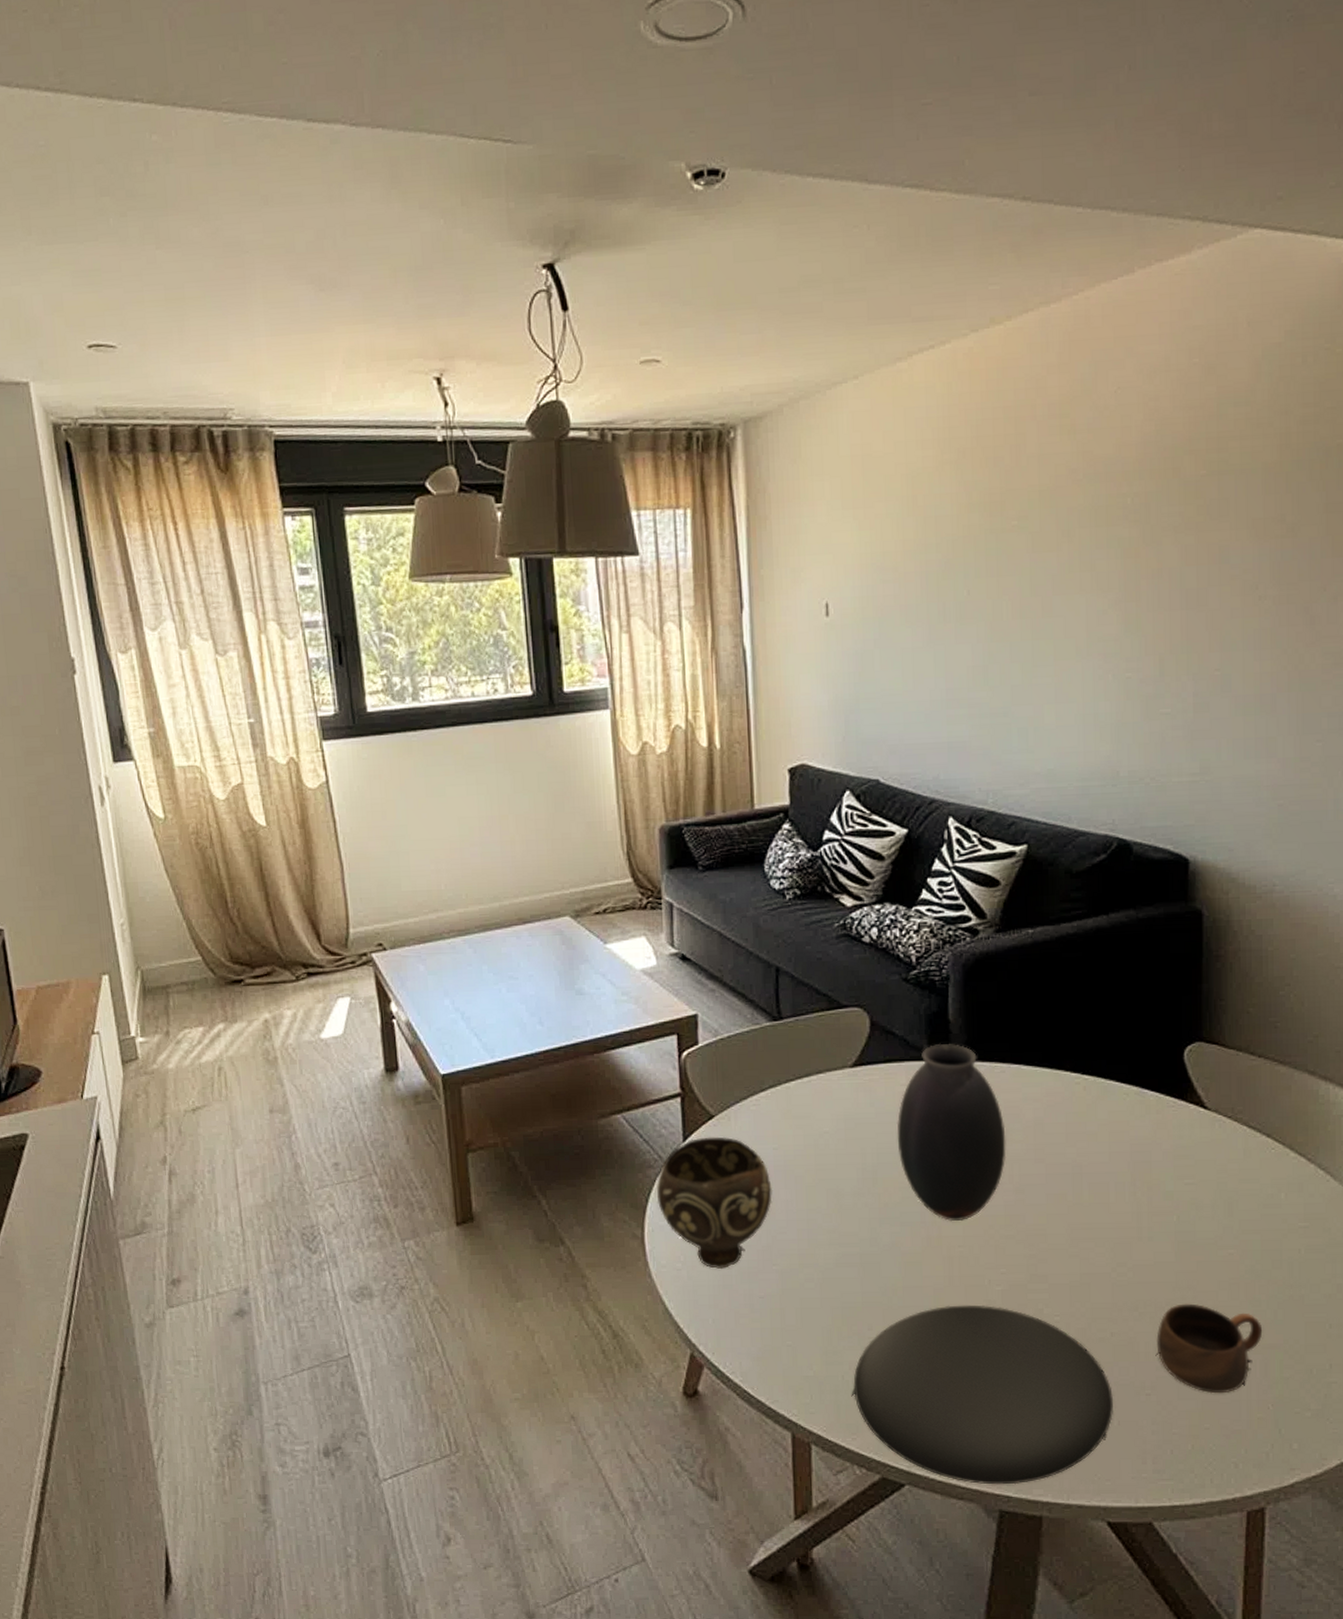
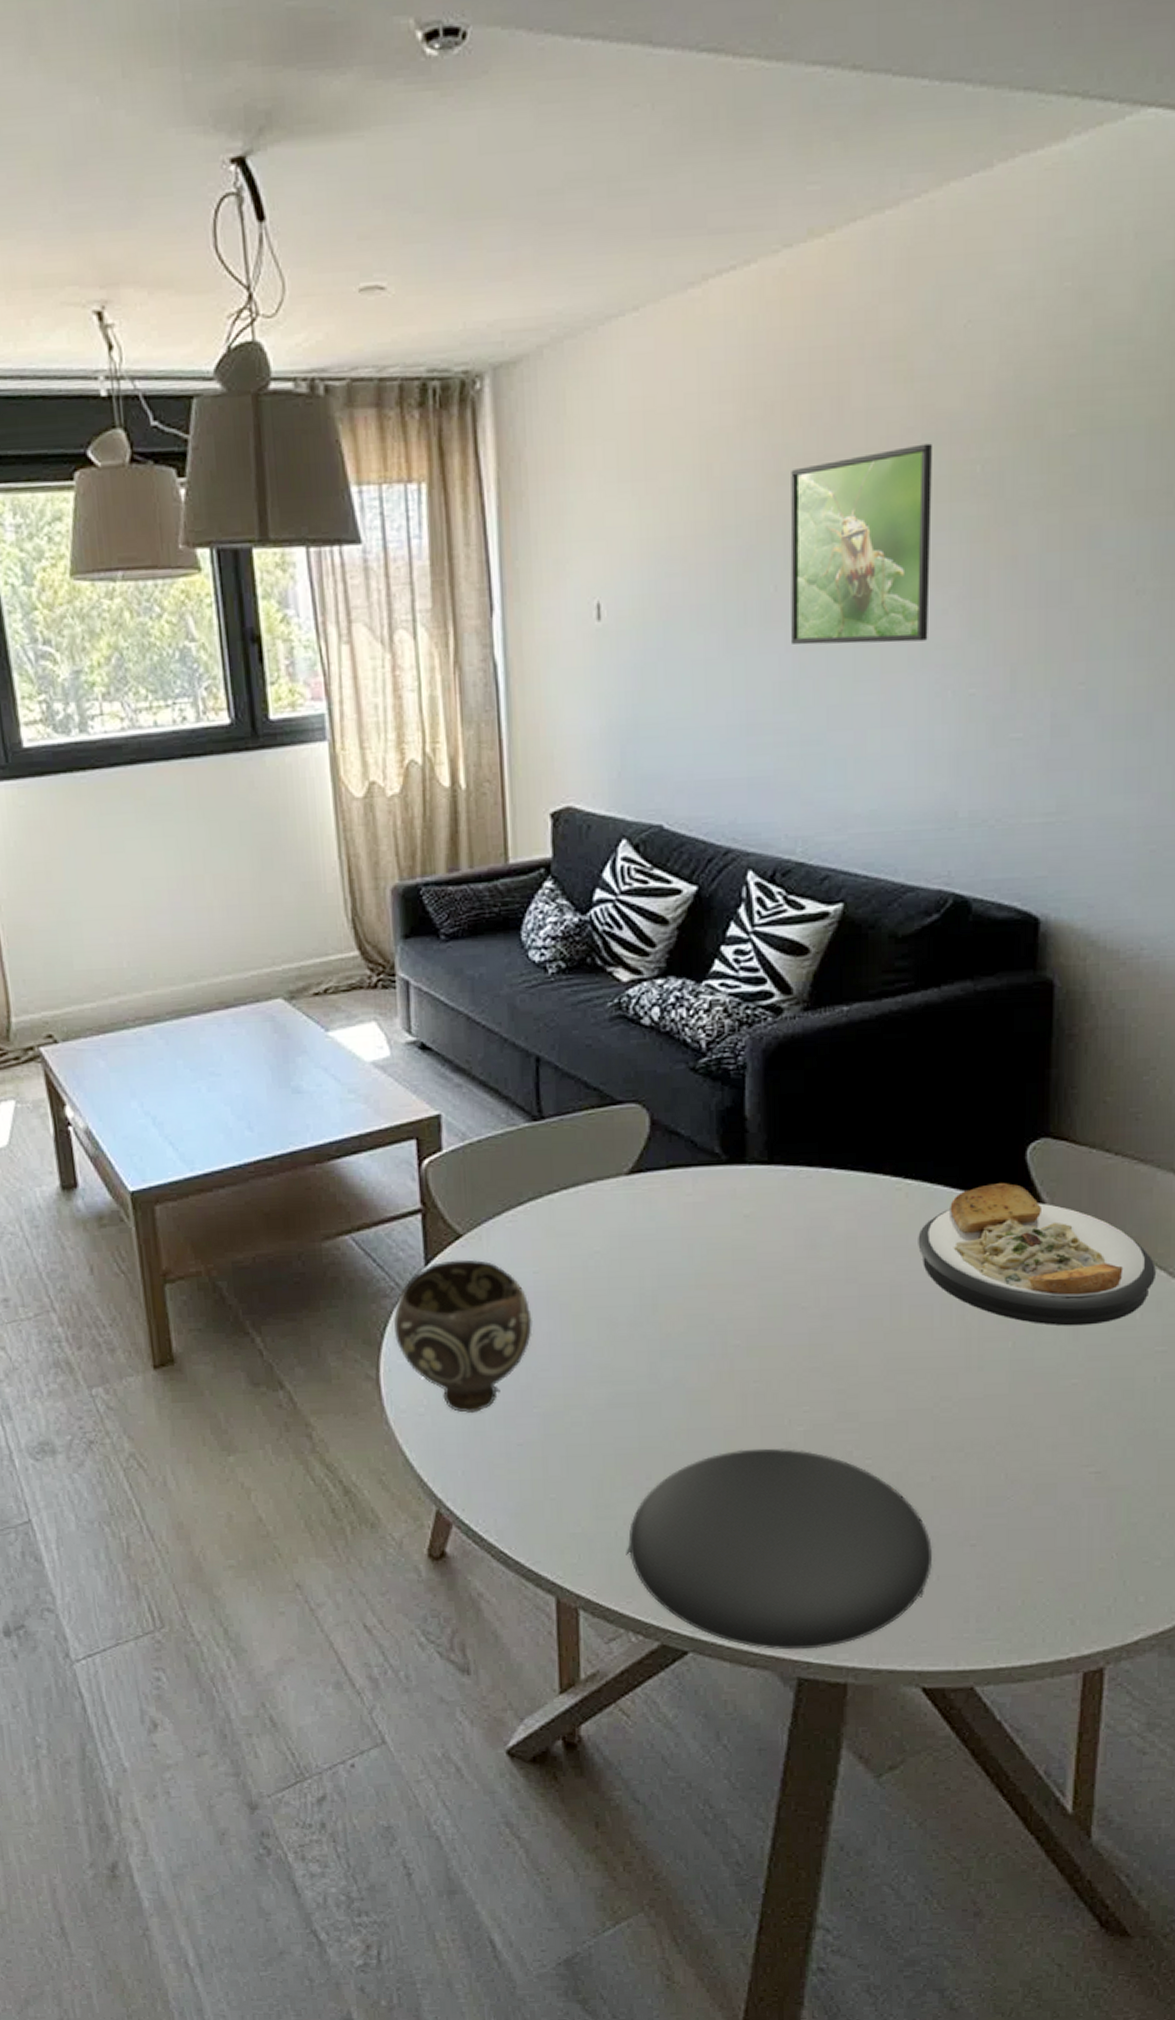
vase: present [896,1043,1007,1222] -> none [681,1144,812,1354]
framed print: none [979,481,1093,637] -> present [790,443,933,645]
plate: none [1095,1080,1296,1203] -> present [918,1183,1156,1326]
cup: present [1156,1303,1263,1394] -> none [984,1441,1109,1543]

